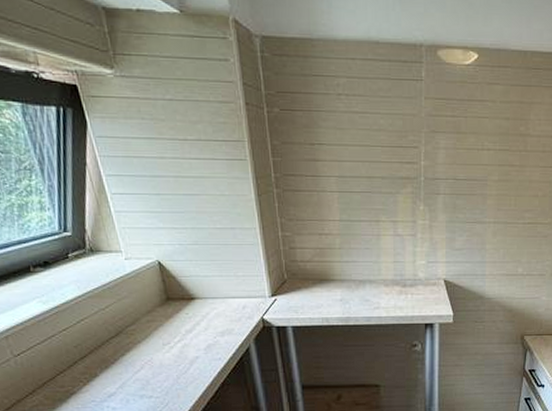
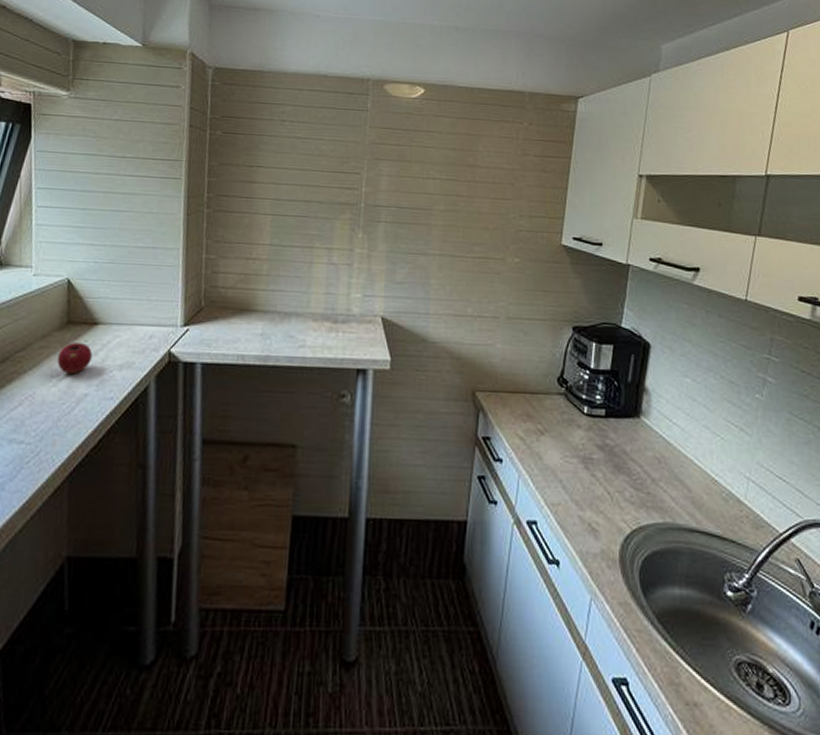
apple: none [165,316,195,342] -> present [57,343,92,374]

